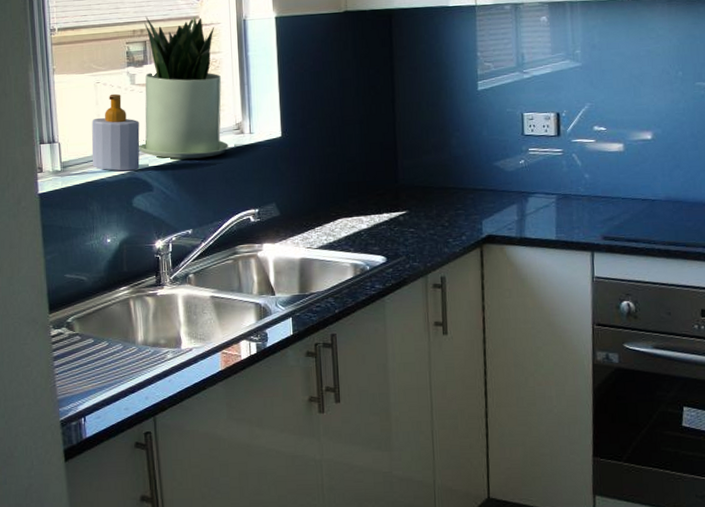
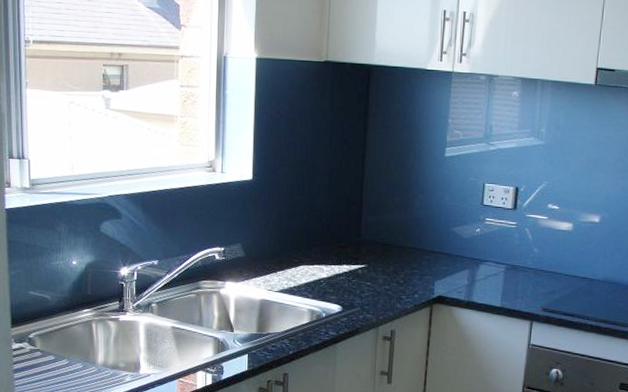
soap bottle: present [92,93,140,171] -> none [61,116,112,196]
planter: present [138,16,228,159] -> none [109,39,199,192]

